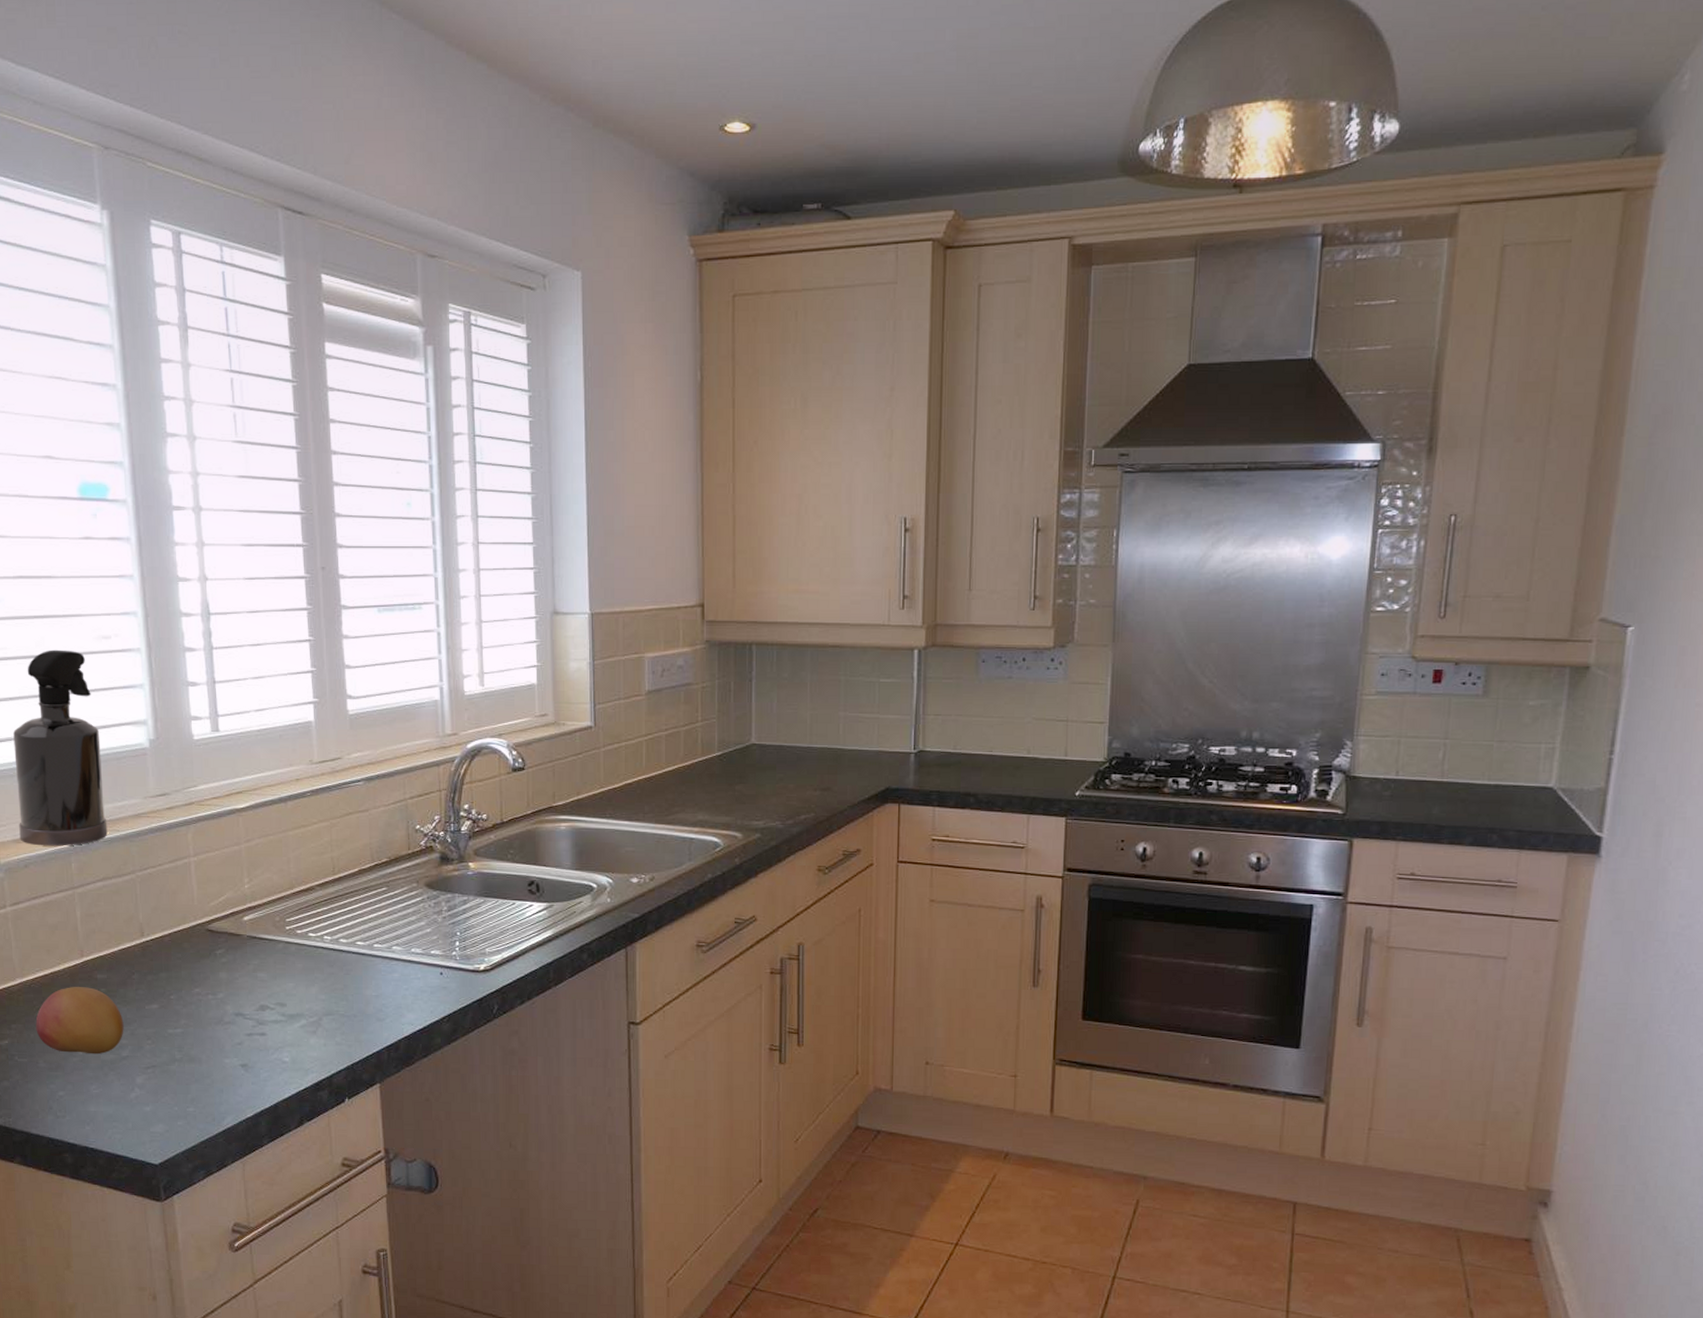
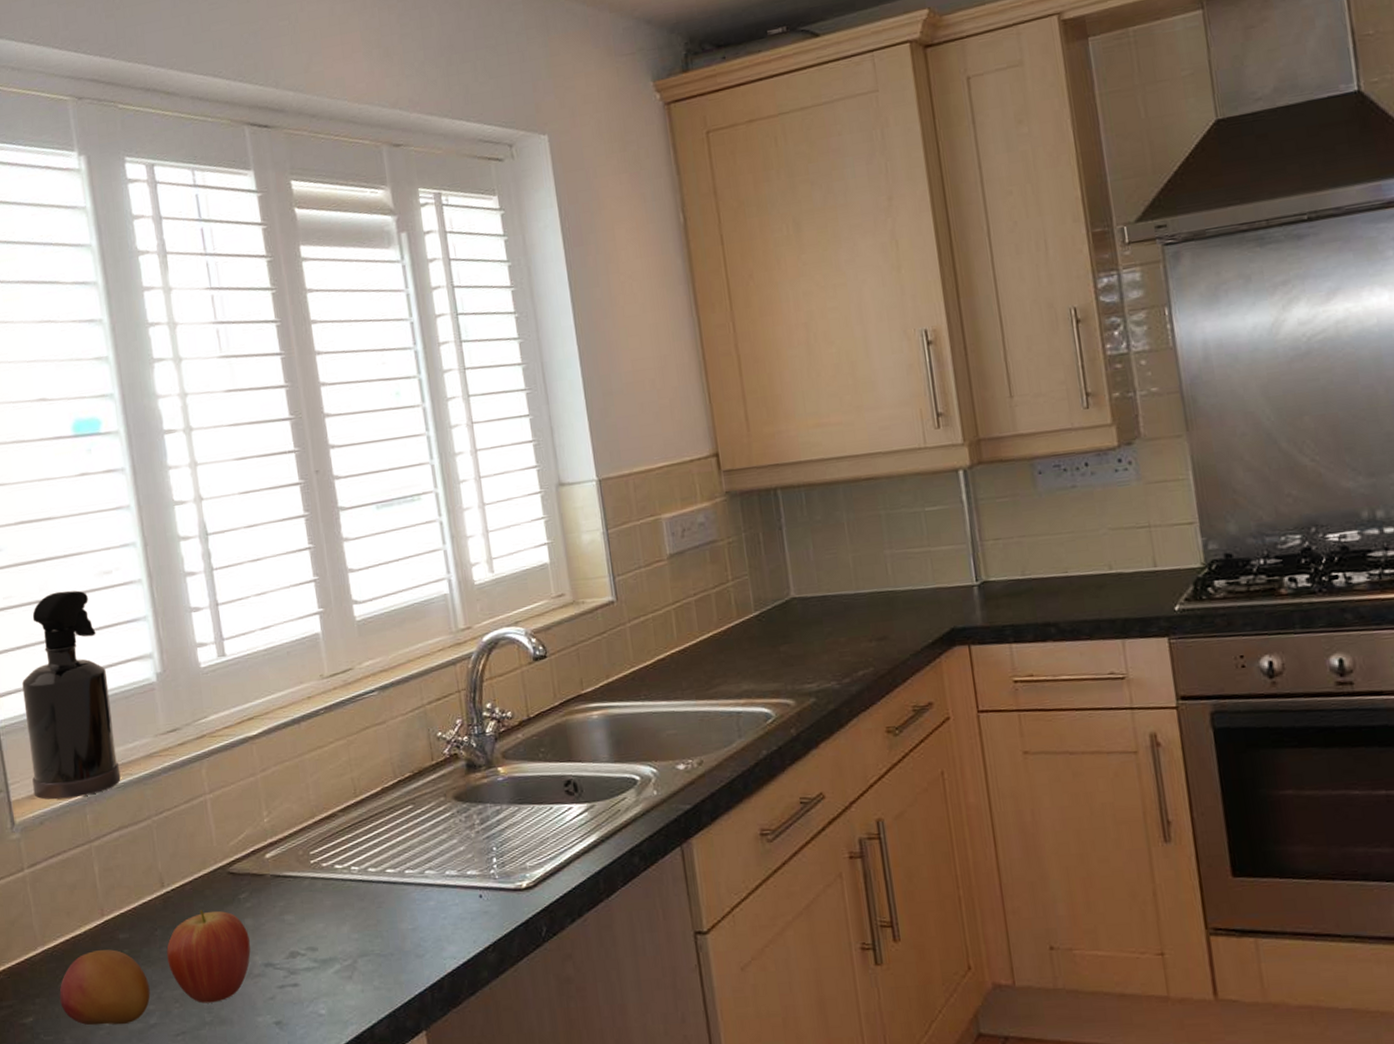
fruit: none [142,959,223,1043] -> present [166,909,251,1004]

